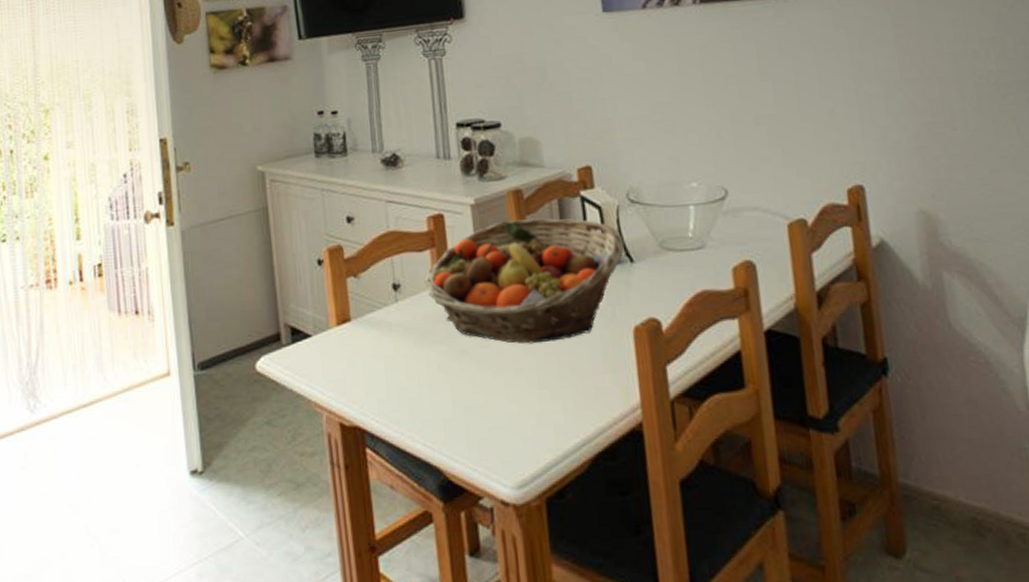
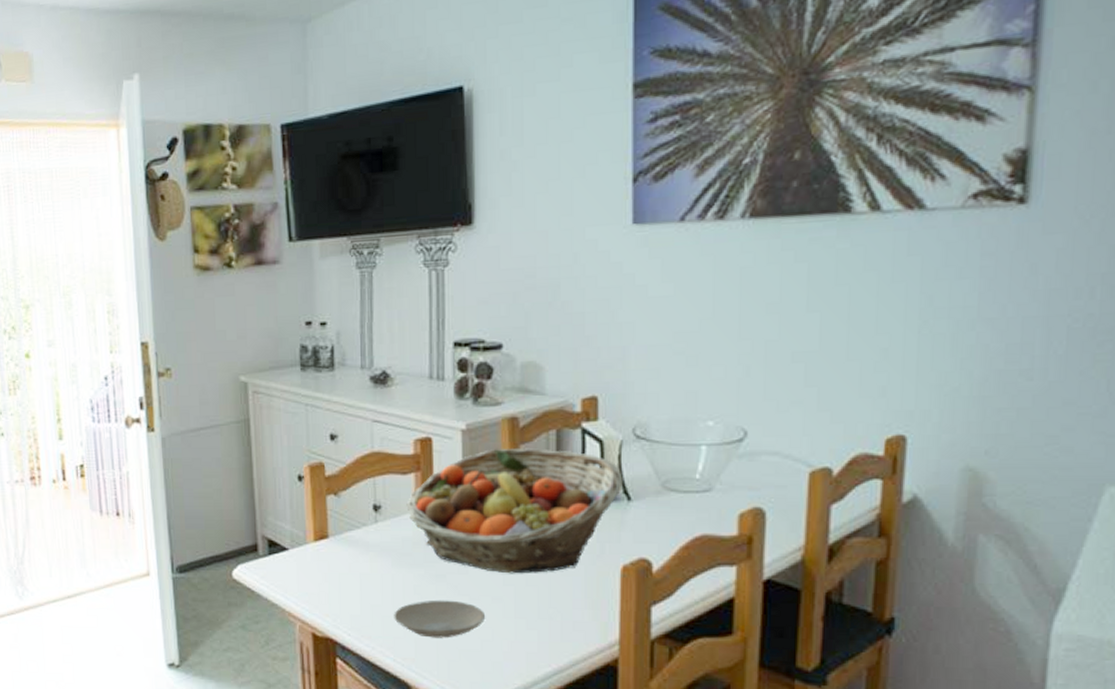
plate: none [420,375,511,417] -> present [394,600,486,638]

